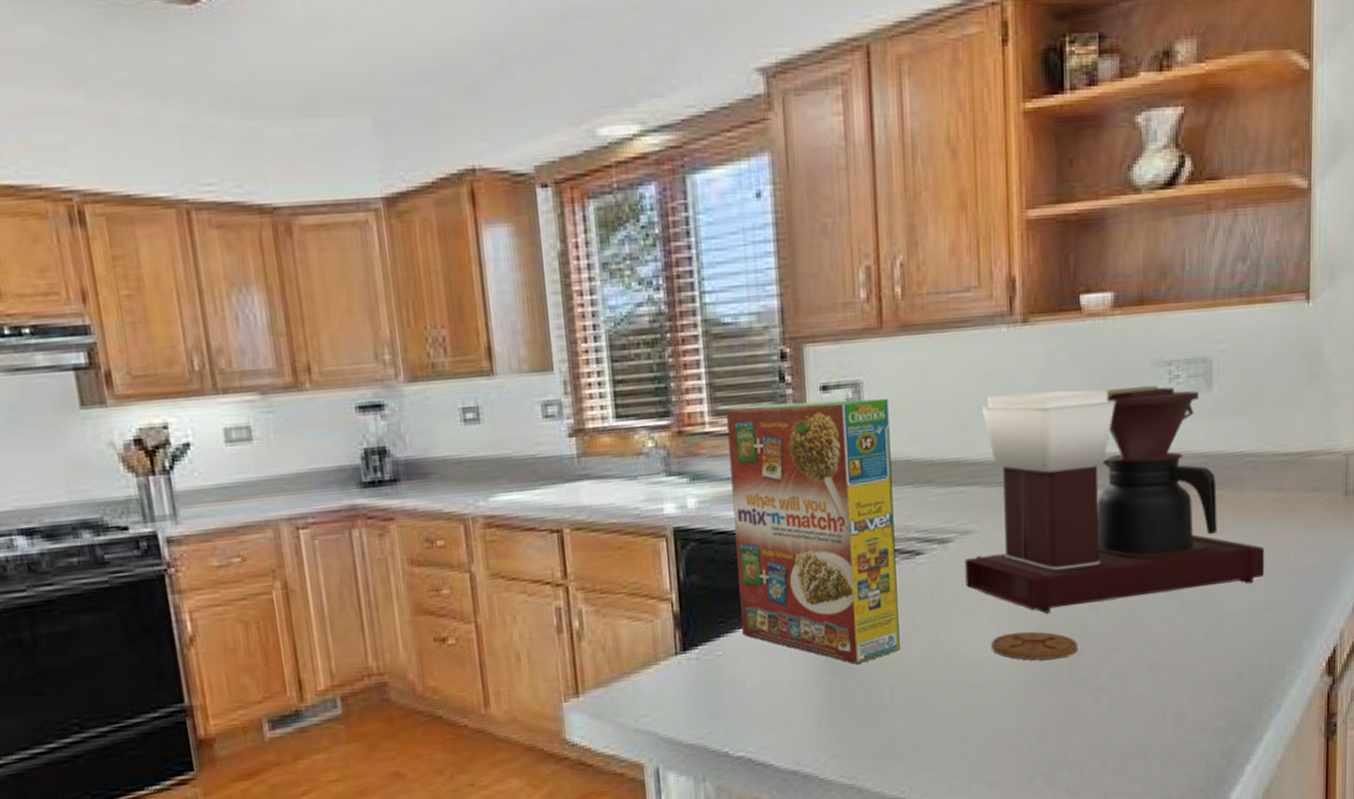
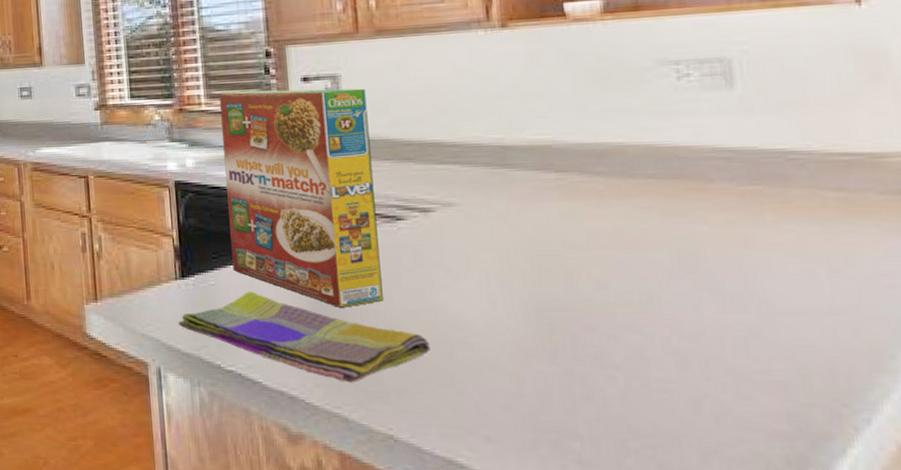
dish towel: none [678,657,943,748] -> present [177,291,431,383]
coffee maker: present [965,385,1265,614] -> none [448,83,829,286]
coaster: present [990,631,1078,661] -> none [480,300,584,331]

